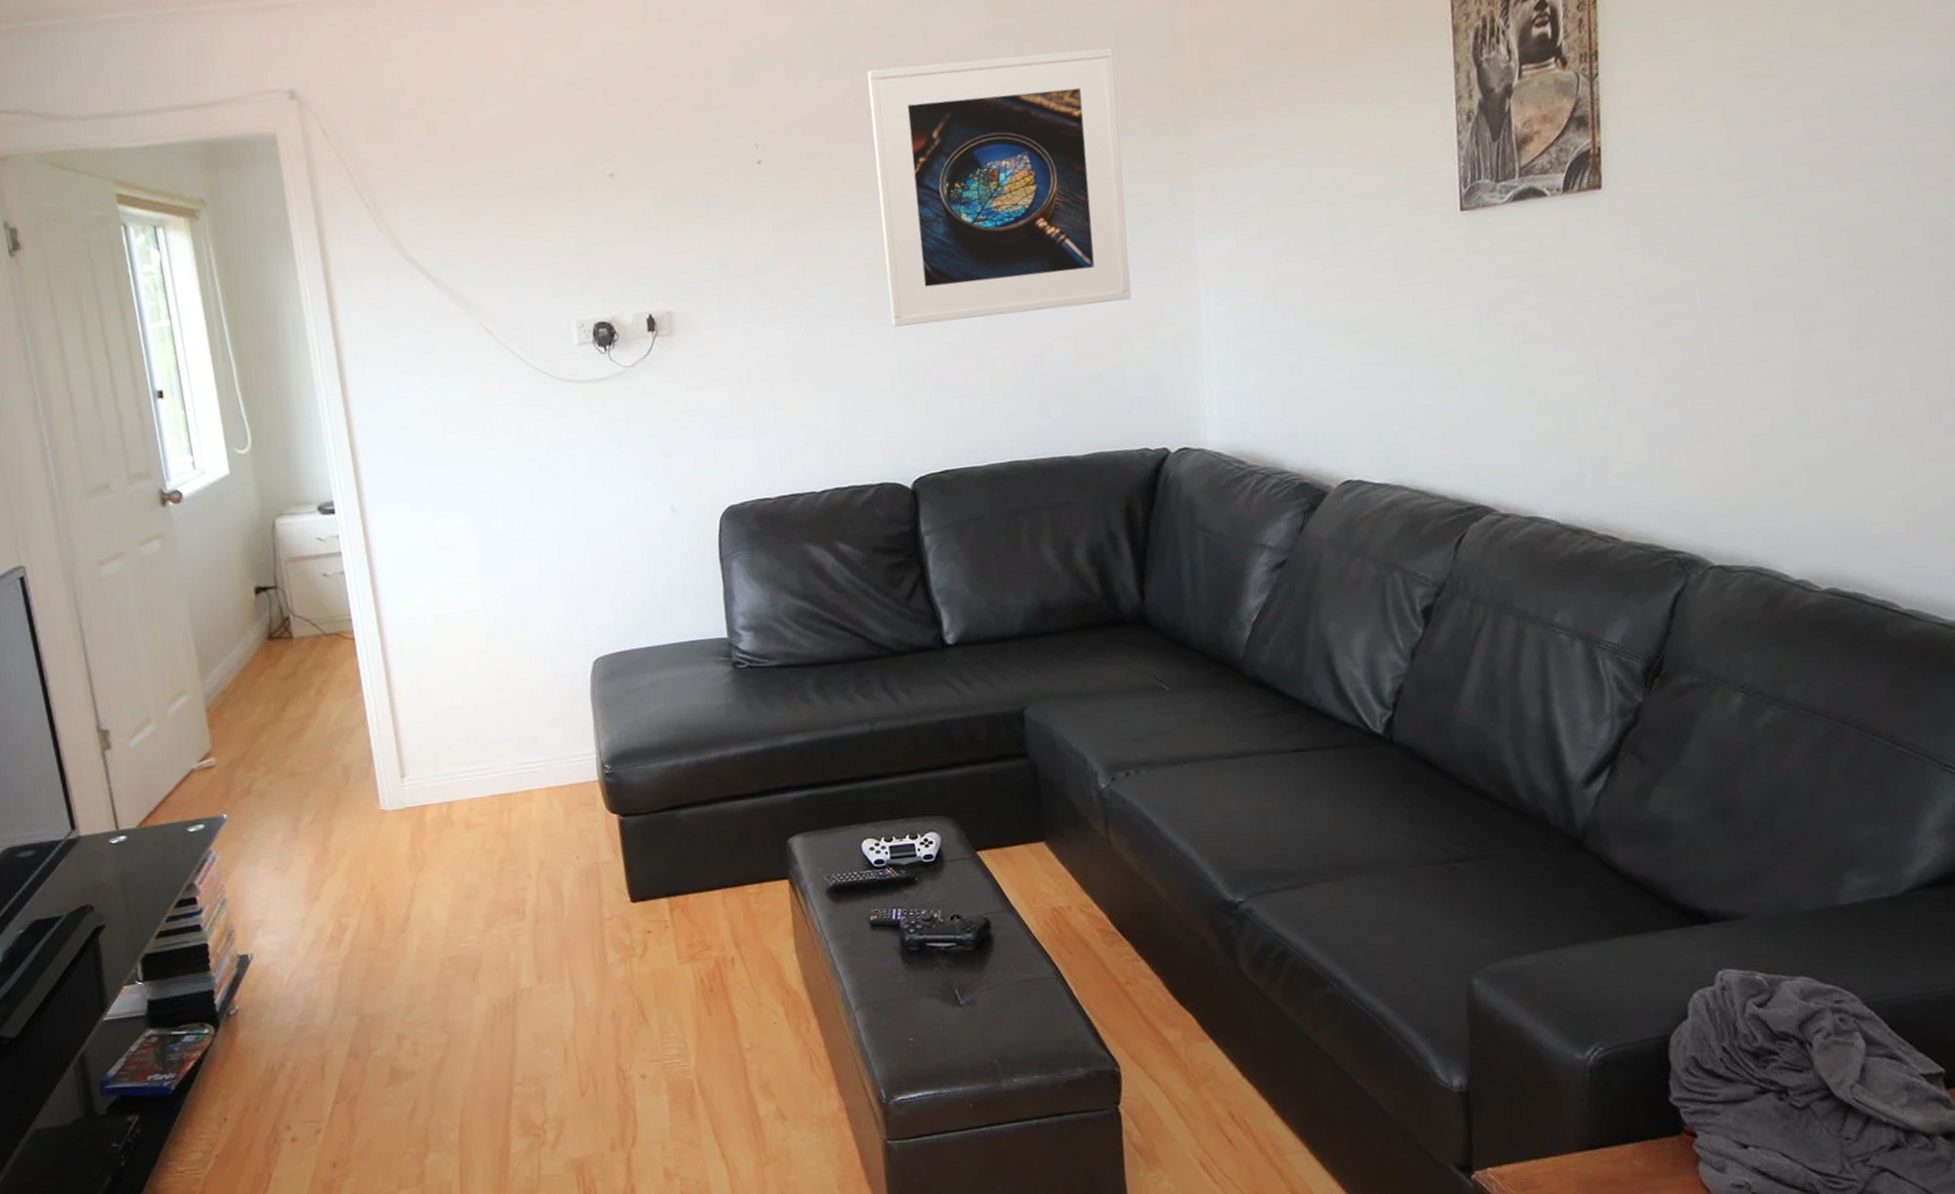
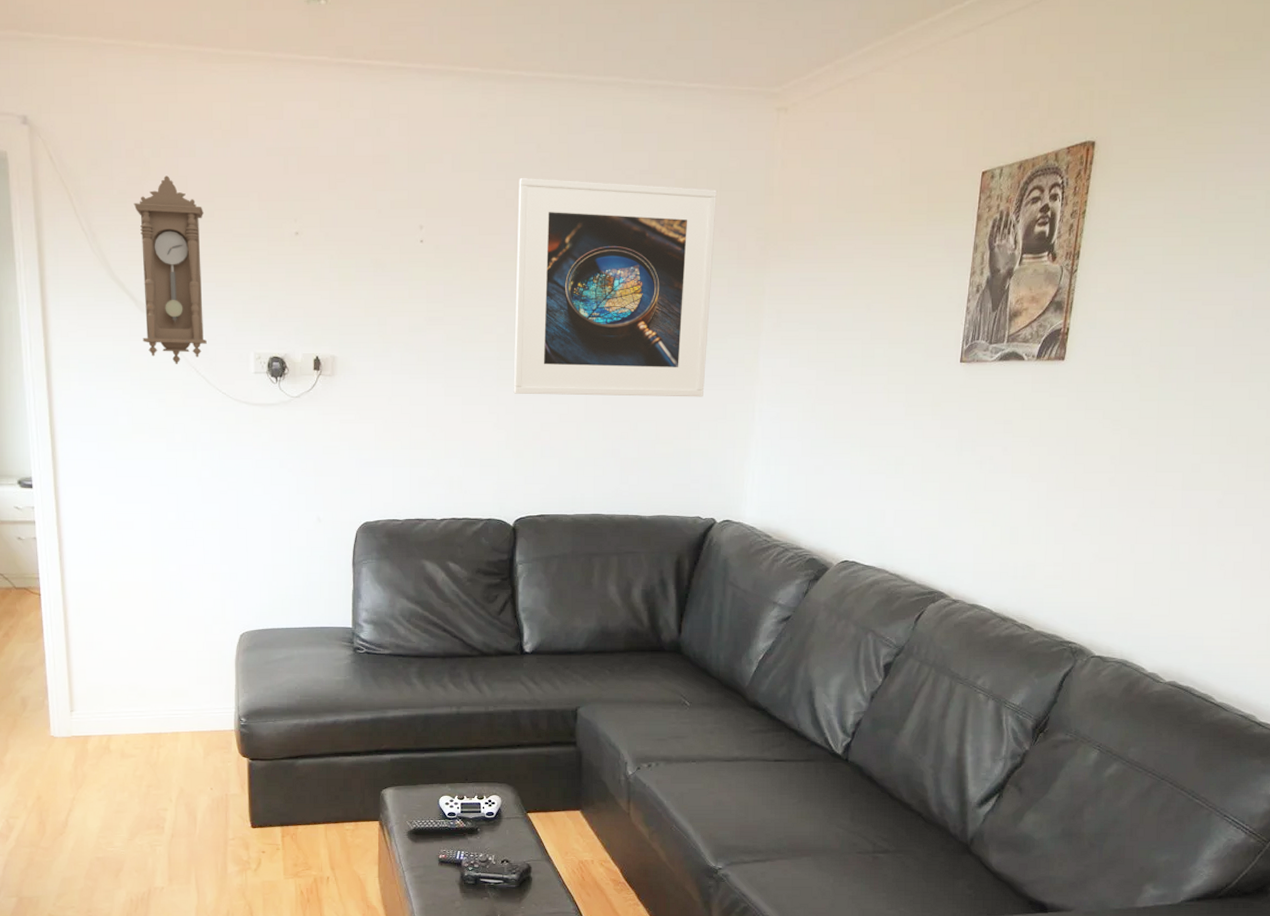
pendulum clock: none [421,132,520,347] -> present [133,176,207,364]

